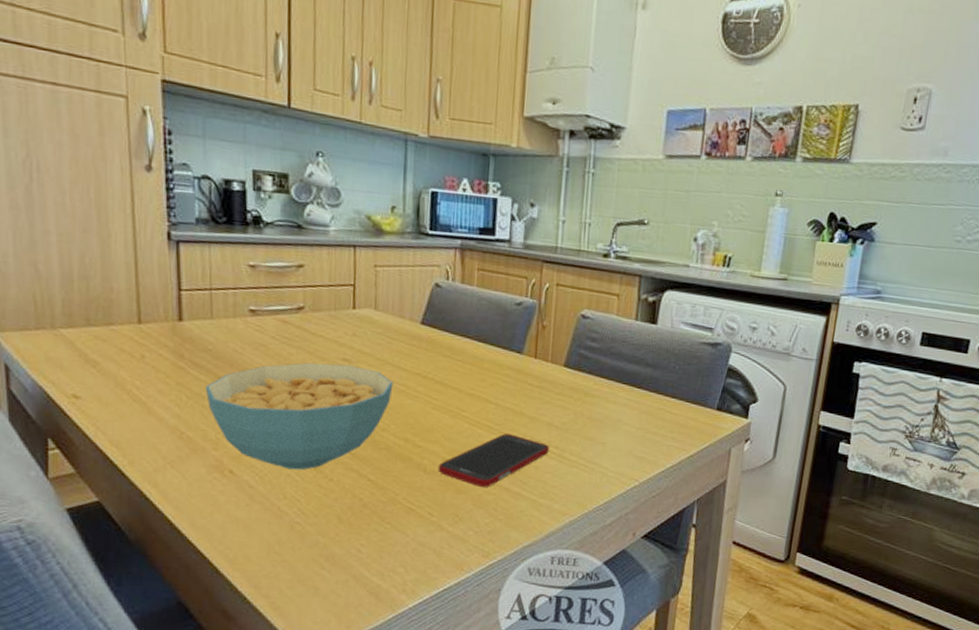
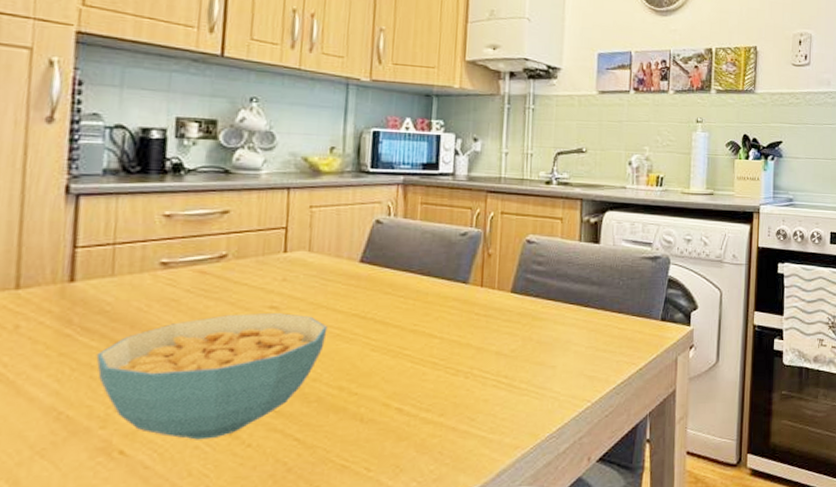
cell phone: present [438,433,549,487] -> none [376,368,498,430]

